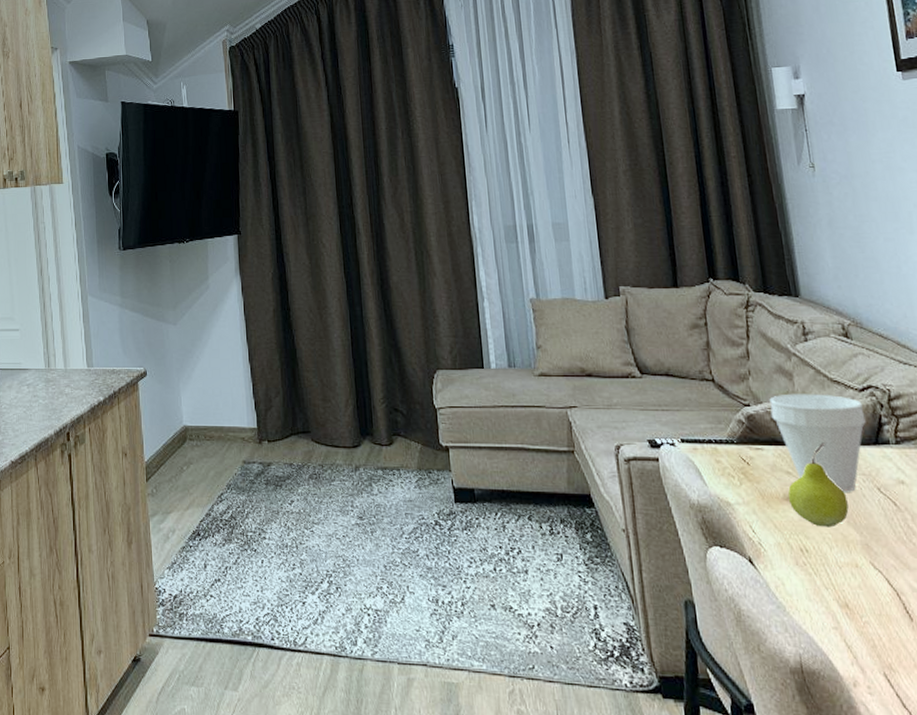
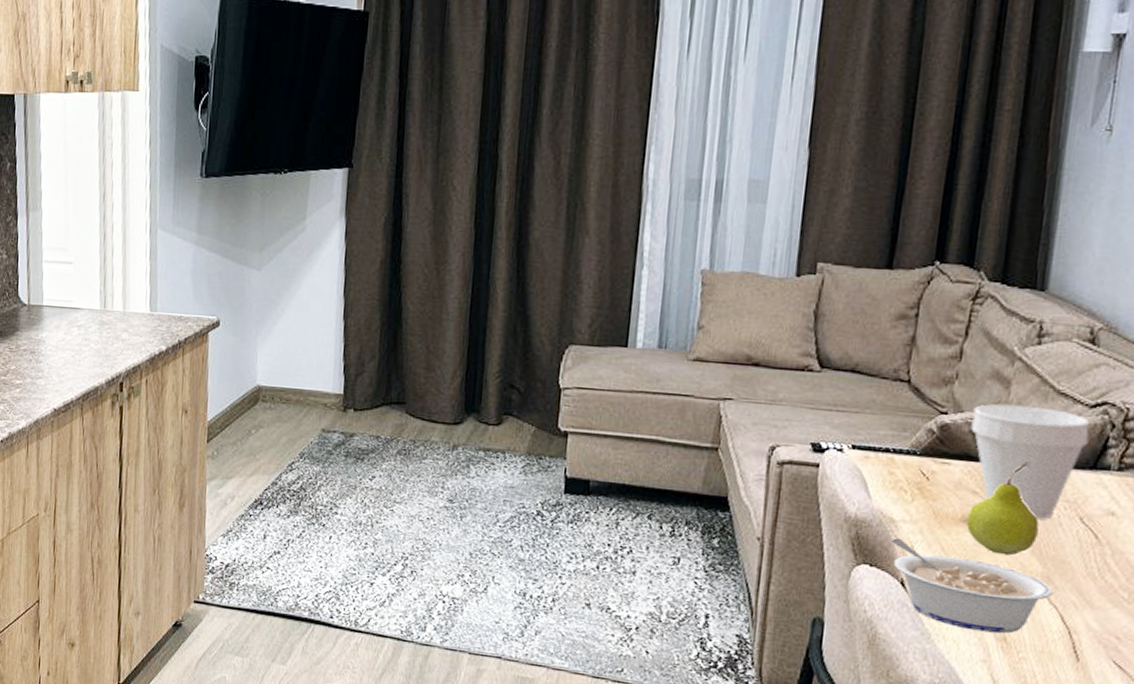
legume: none [731,519,875,601] -> present [890,537,1054,634]

